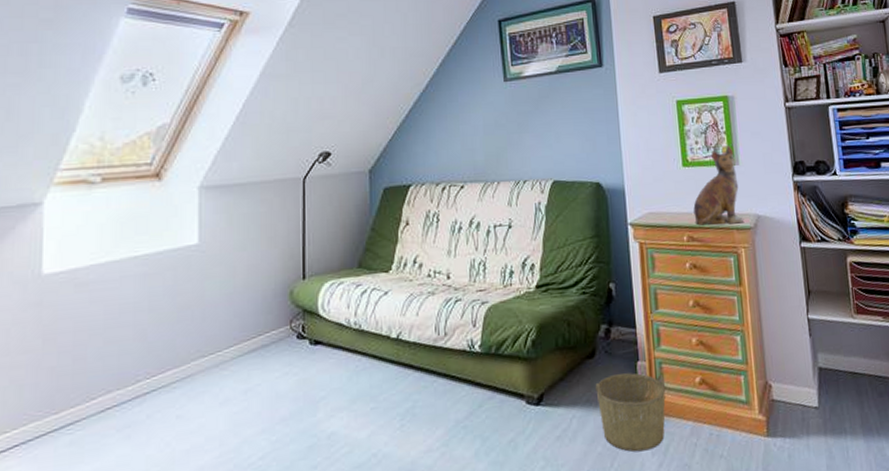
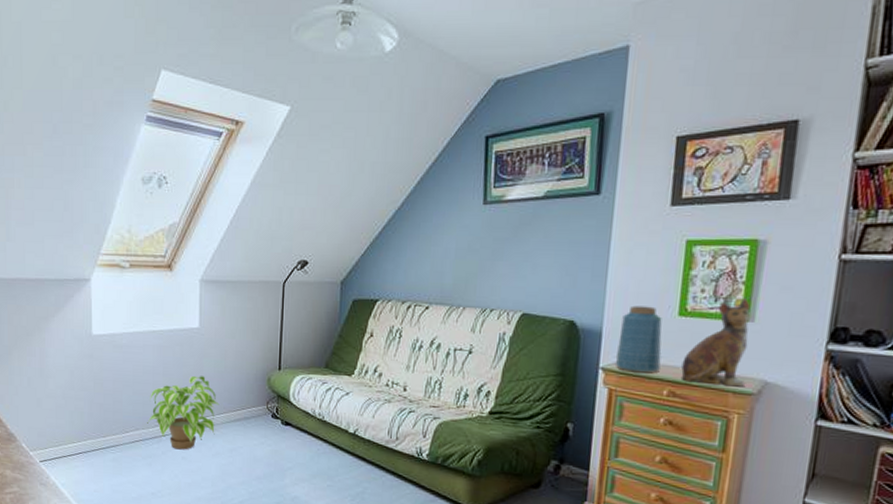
plant: none [126,303,228,408] -> present [148,376,220,450]
vase: none [639,161,677,224] -> present [614,305,662,374]

